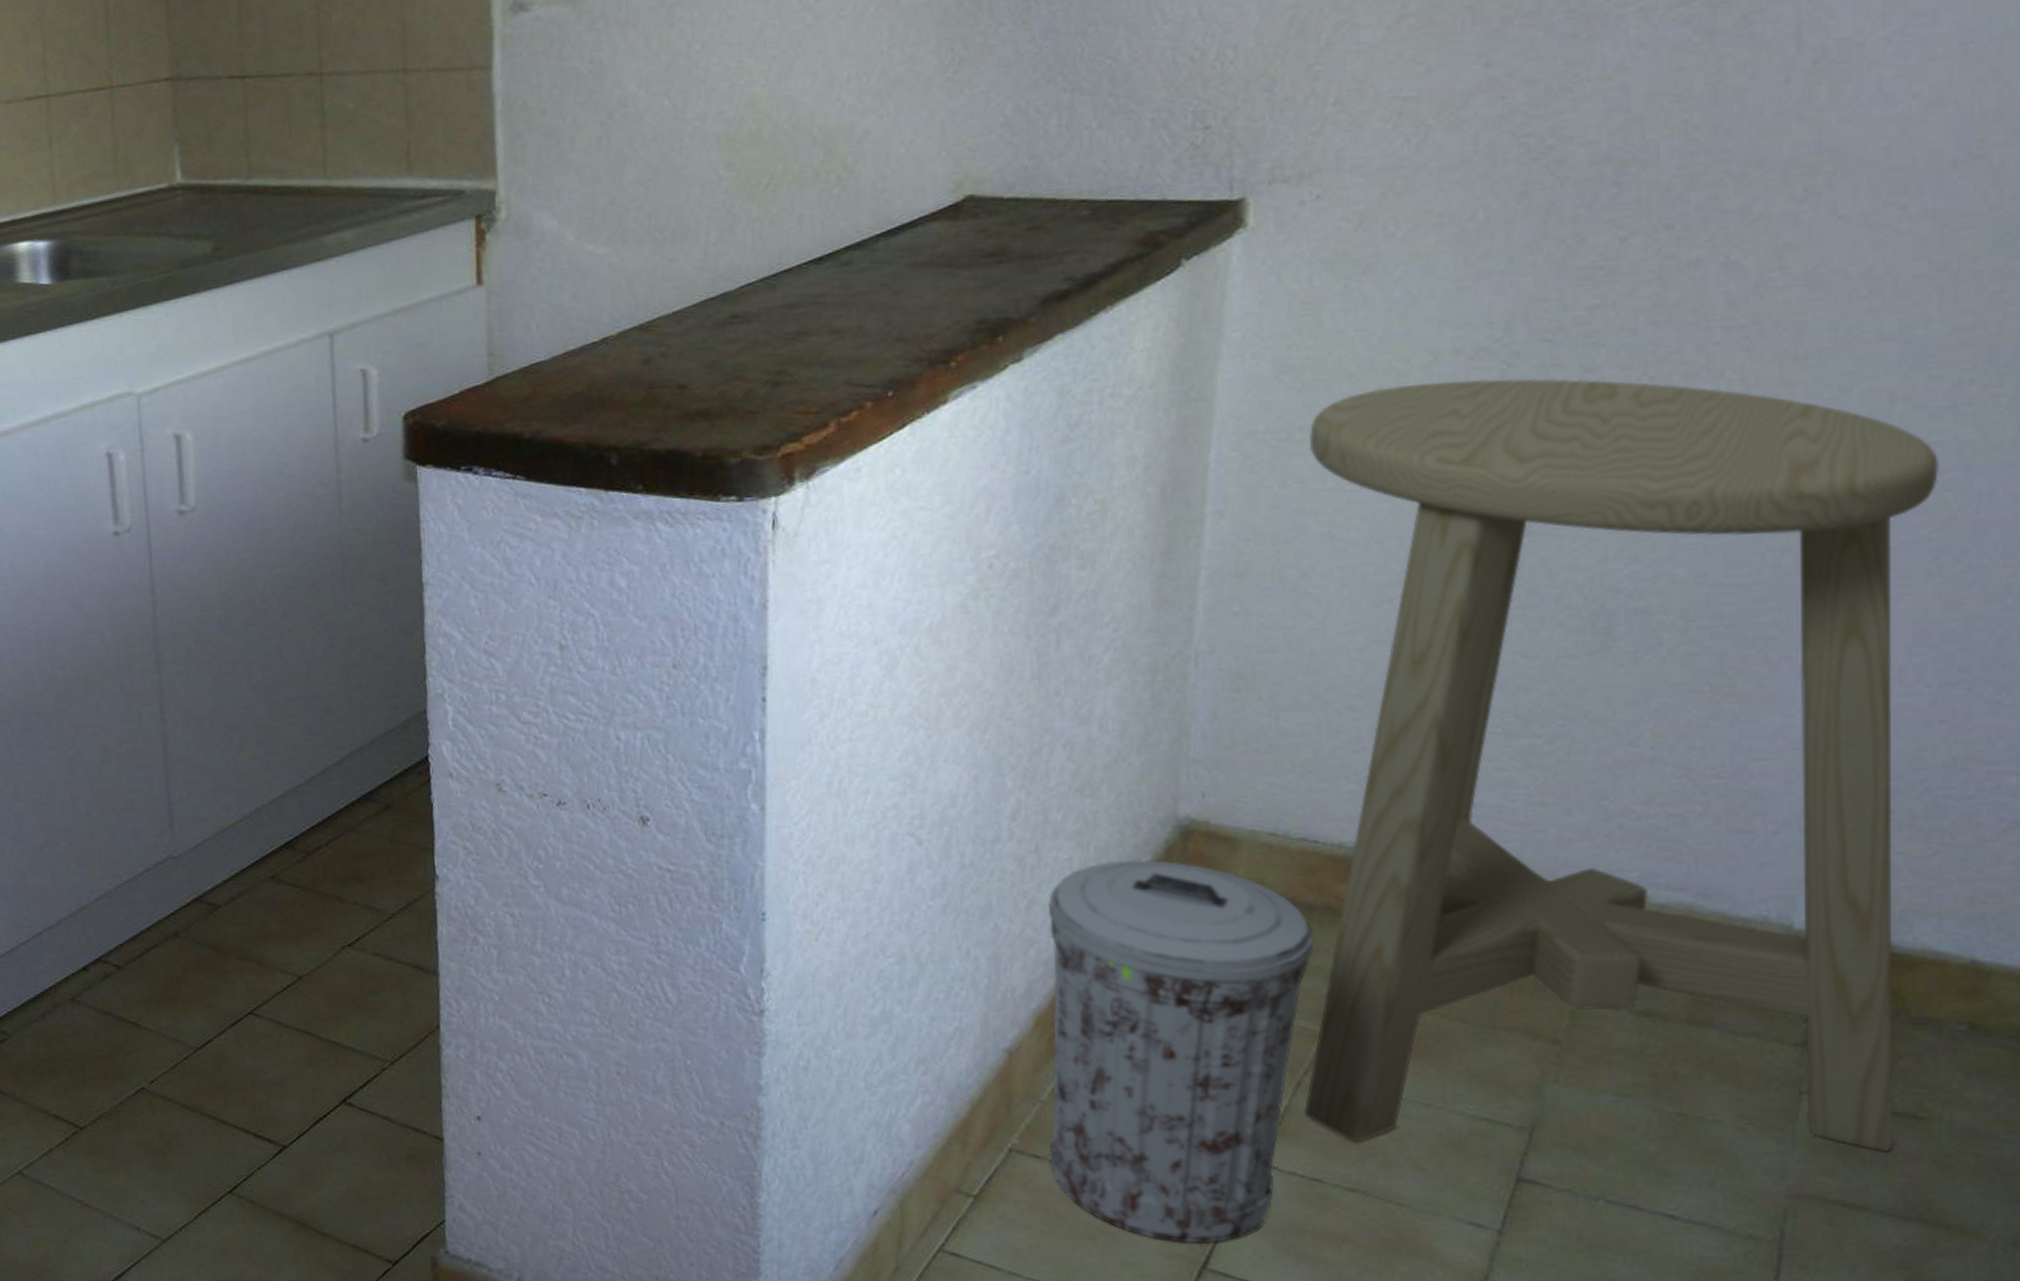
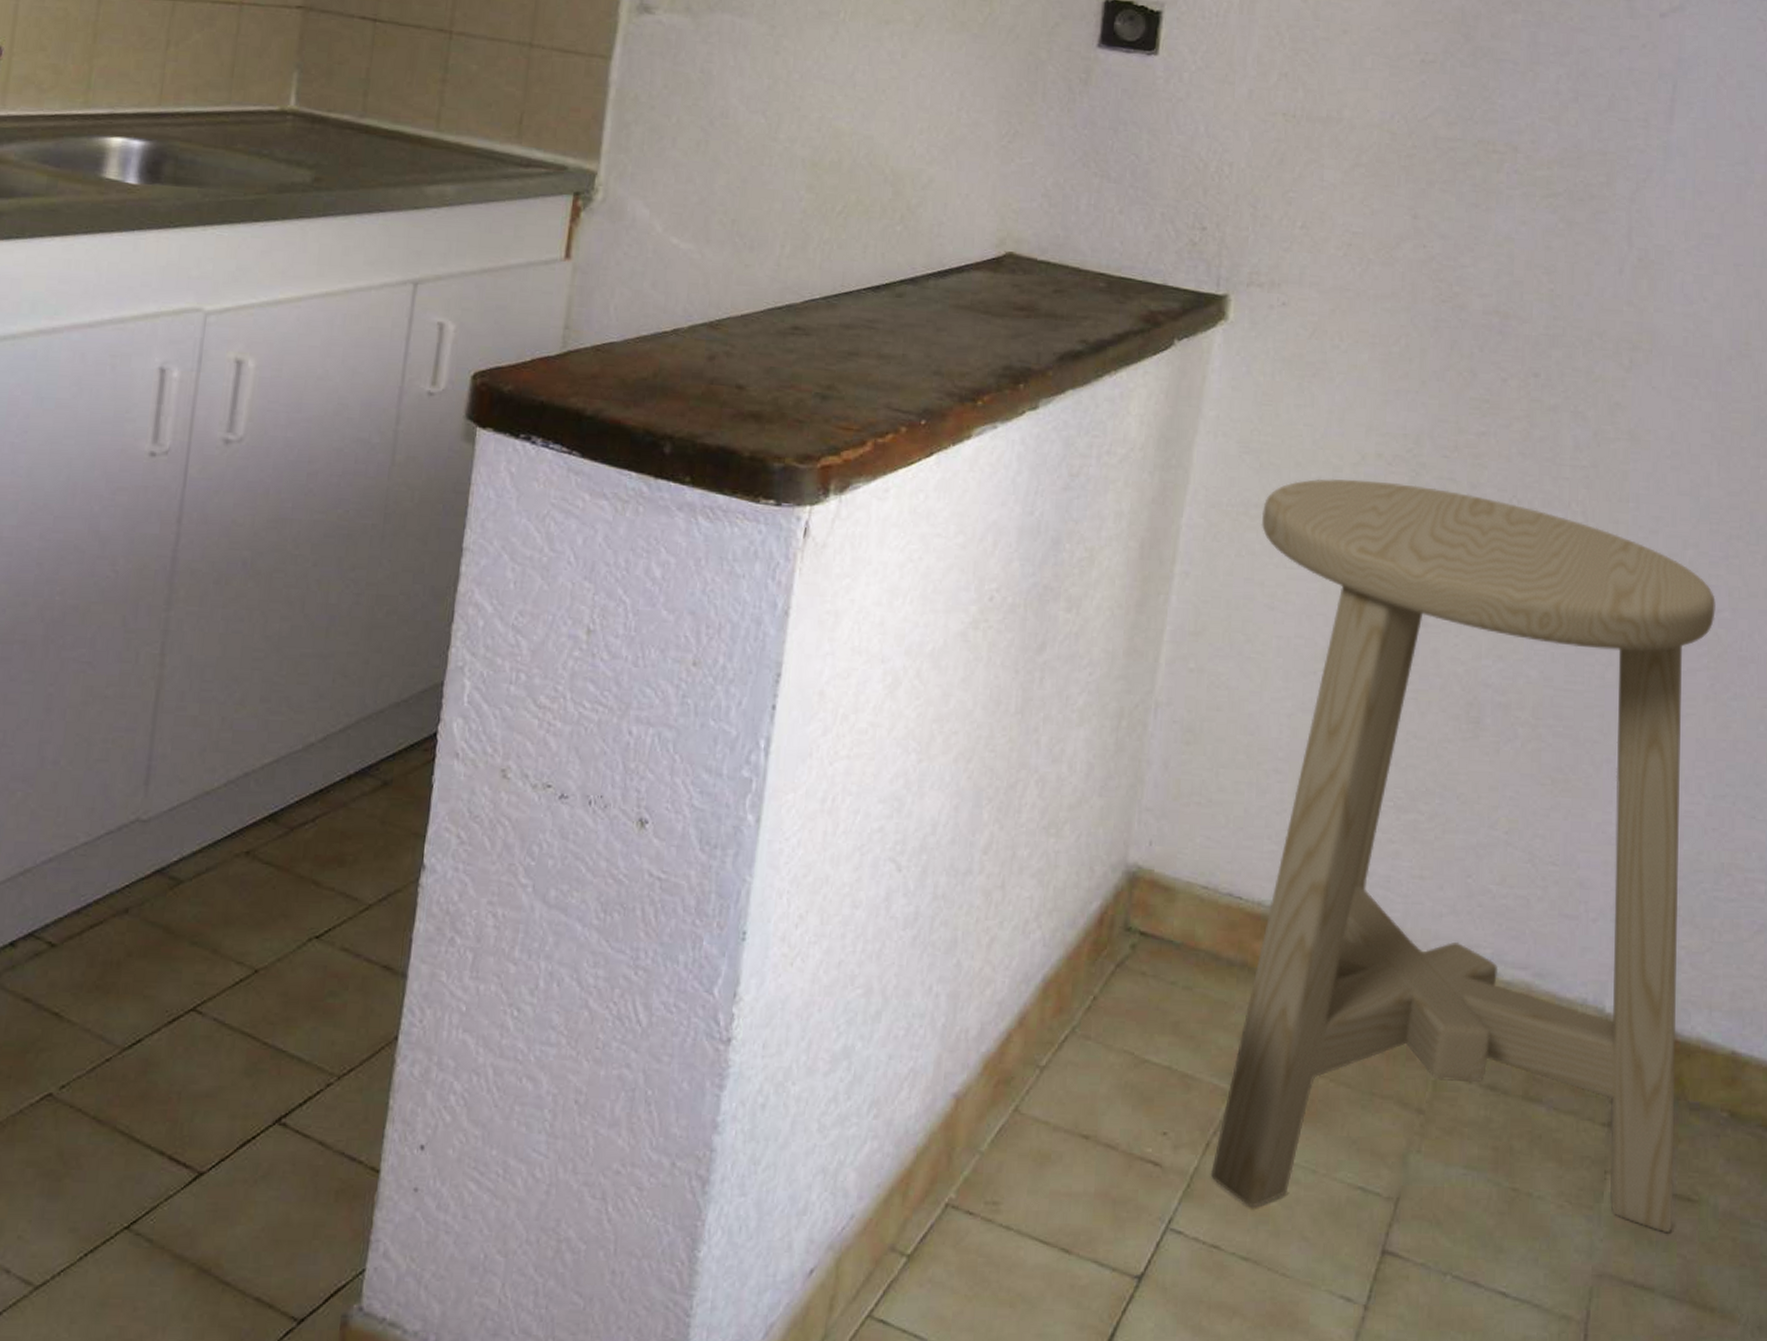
trash can: present [1049,859,1314,1243] -> none [981,902,1232,1314]

